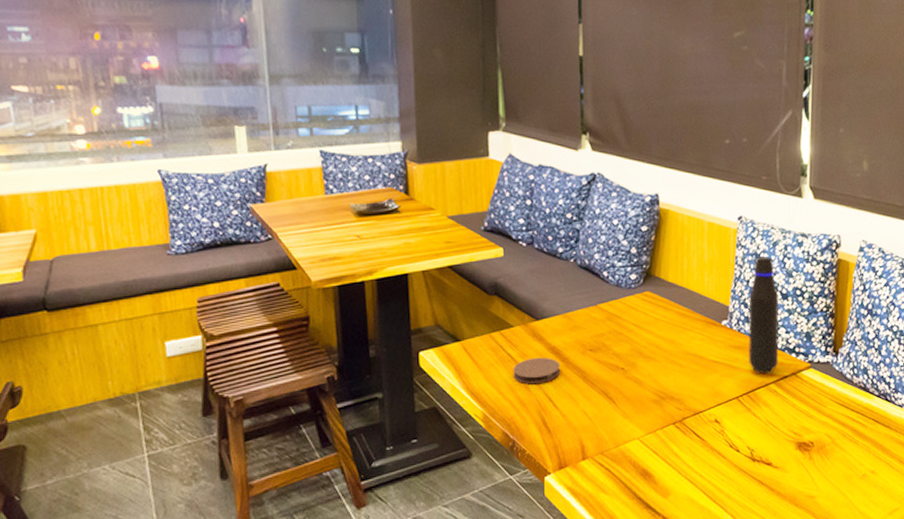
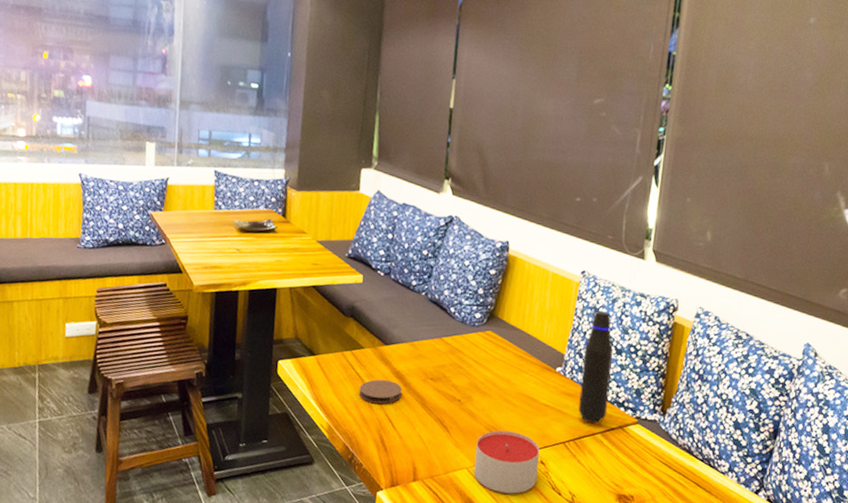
candle: none [646,393,713,459] -> present [474,430,540,494]

